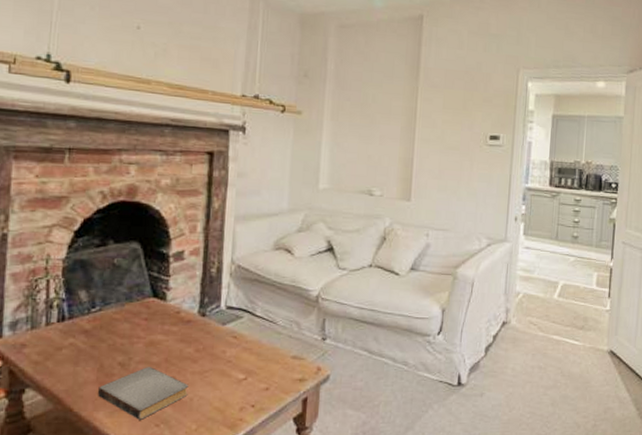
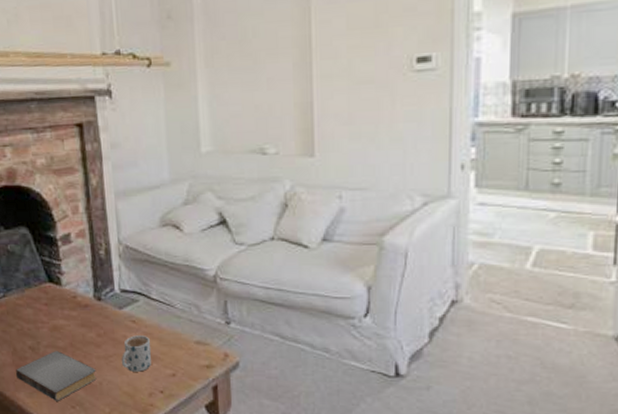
mug: none [216,351,249,387] -> present [121,335,151,372]

